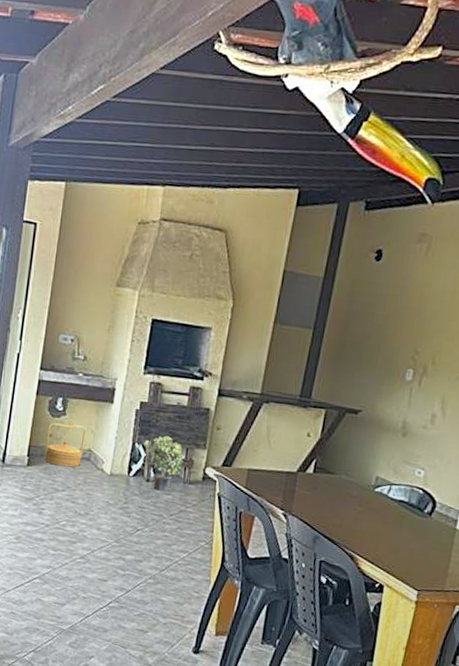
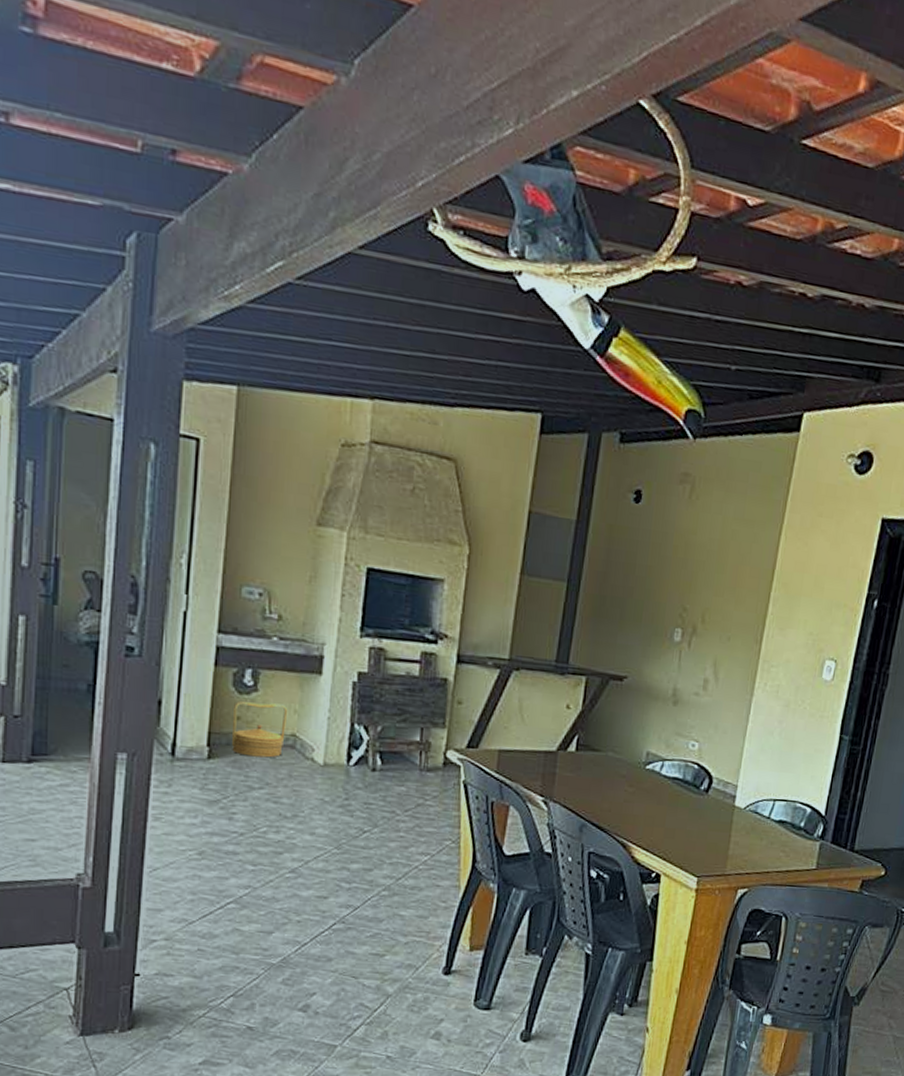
potted plant: present [143,436,185,491] -> none [365,713,420,782]

